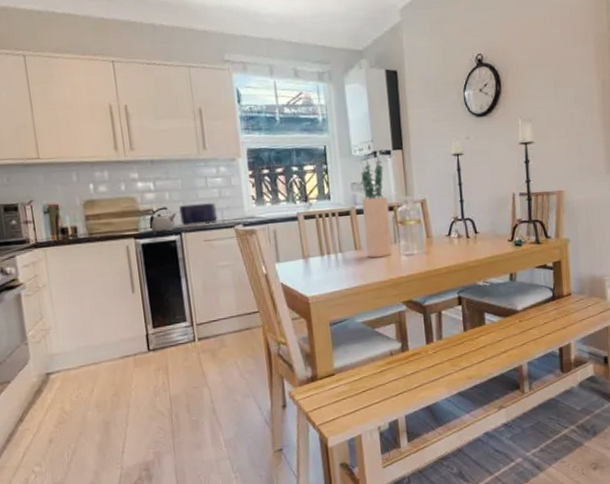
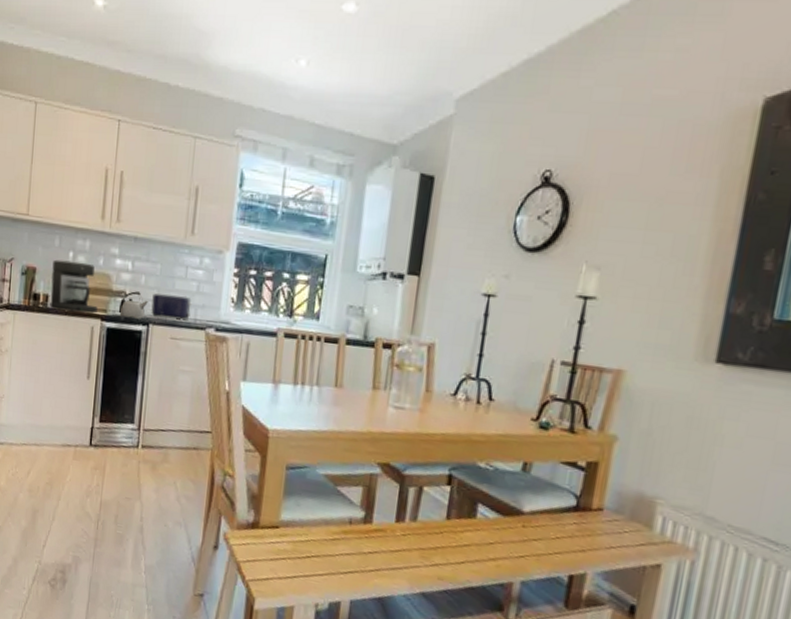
coffee maker: none [74,191,129,239] -> present [49,259,98,314]
vase: present [361,158,393,258] -> none [348,281,391,404]

